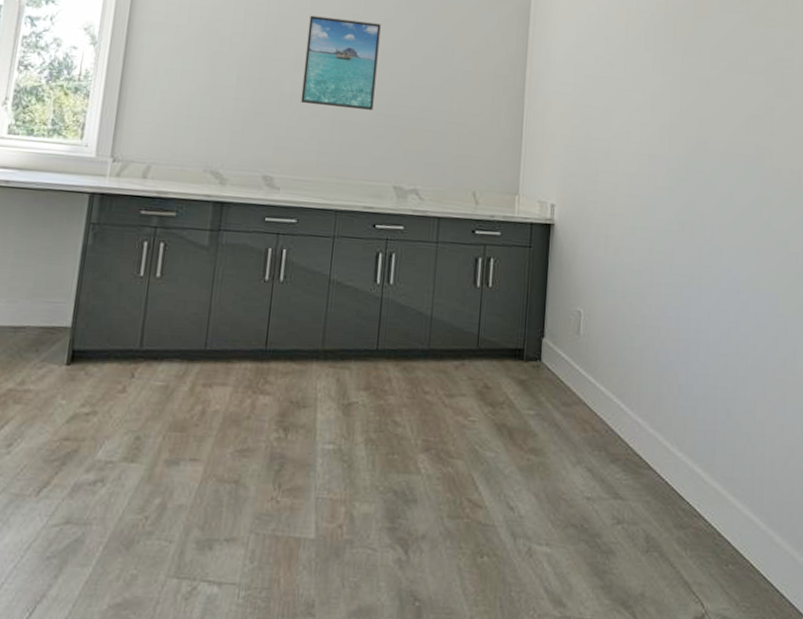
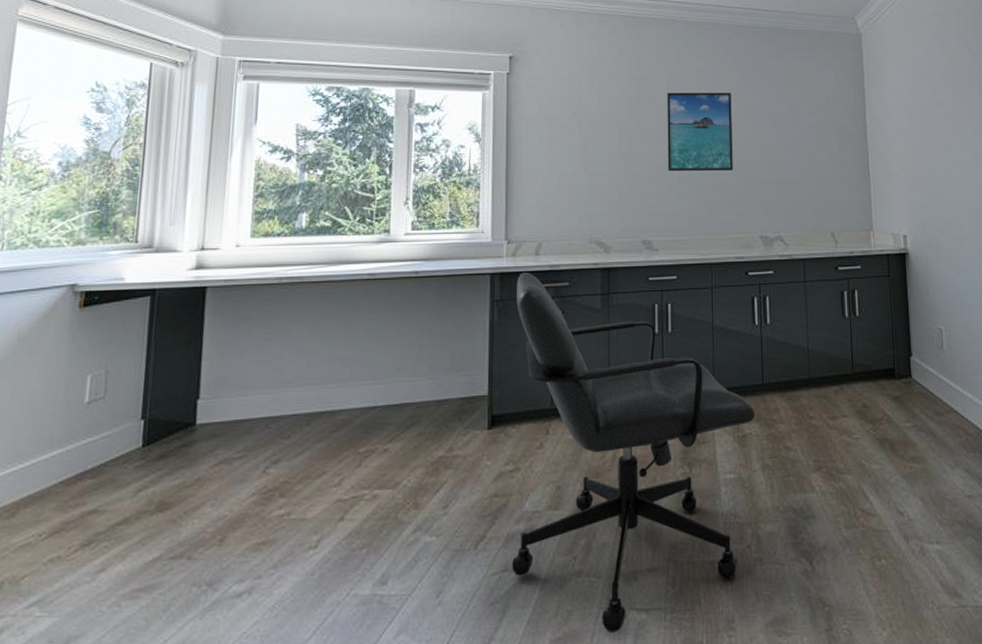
chair: none [75,196,365,606] -> present [512,272,756,634]

